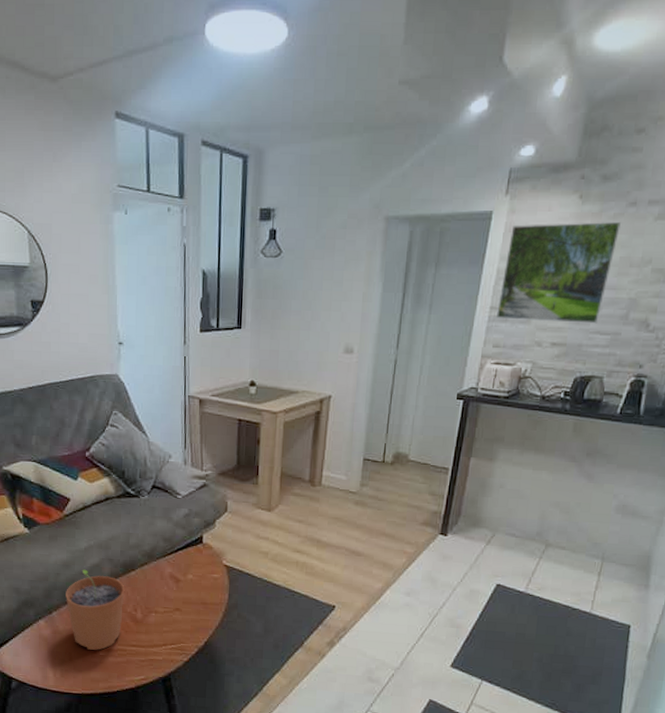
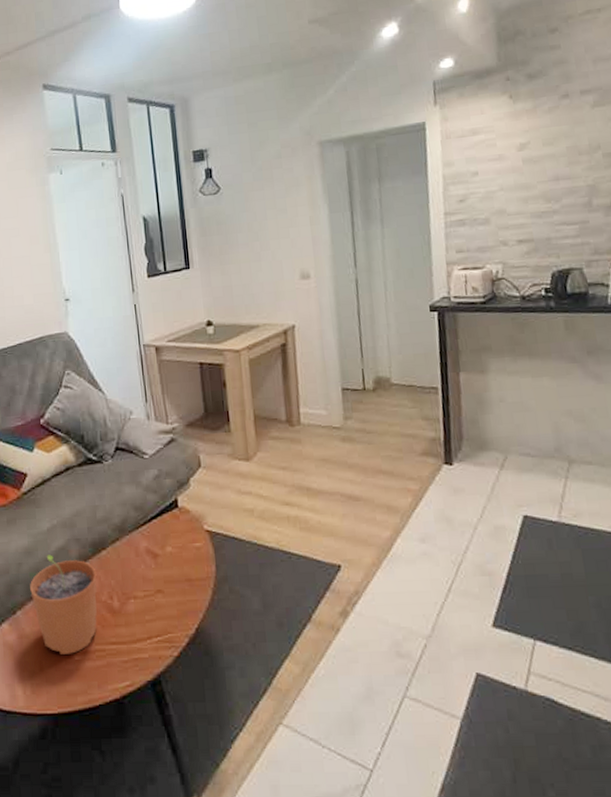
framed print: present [496,221,621,324] -> none [448,114,561,223]

